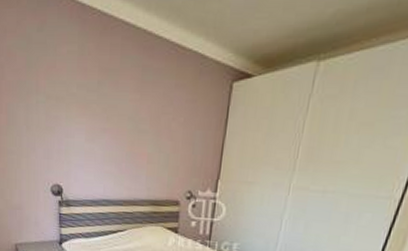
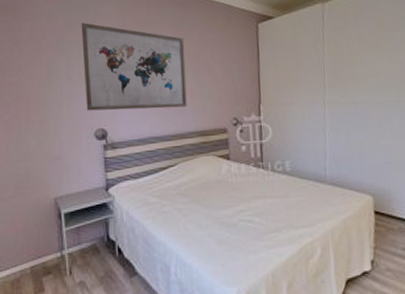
wall art: none [40,64,147,173] -> present [81,23,187,111]

